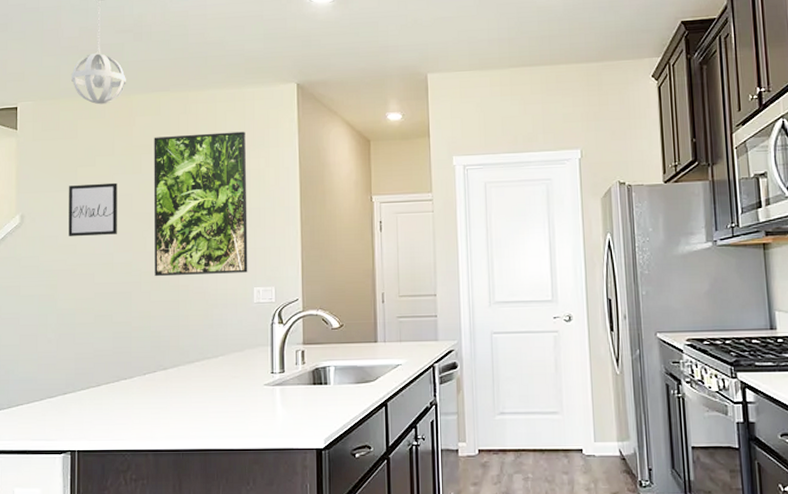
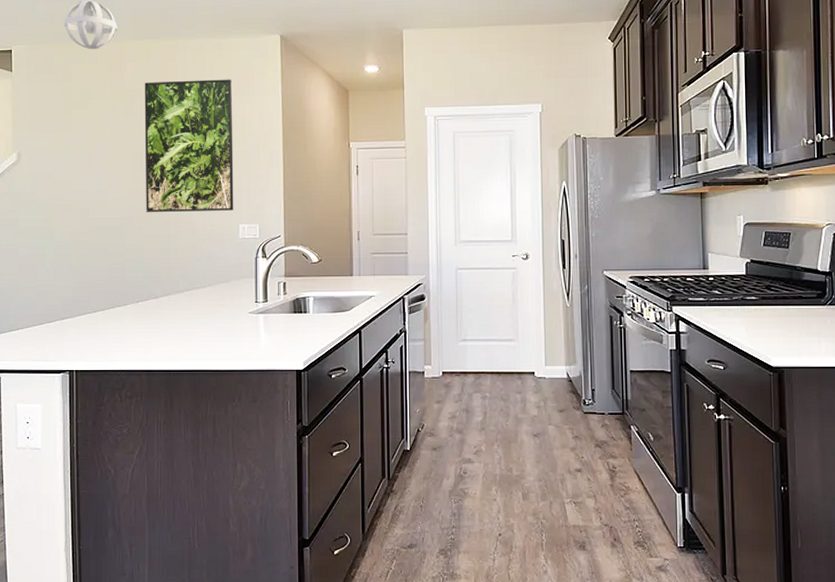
wall art: present [68,182,117,236] -> none [63,124,110,174]

